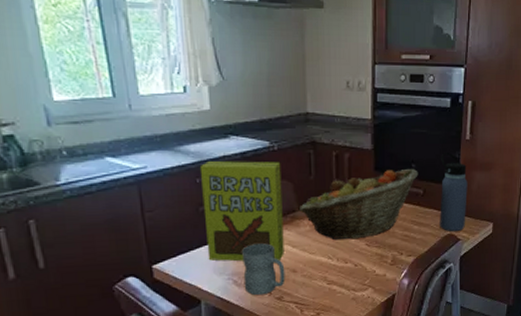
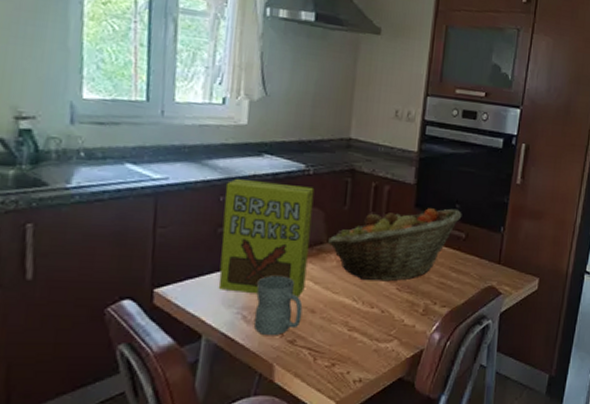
water bottle: present [440,151,468,232] -> none [480,194,515,285]

